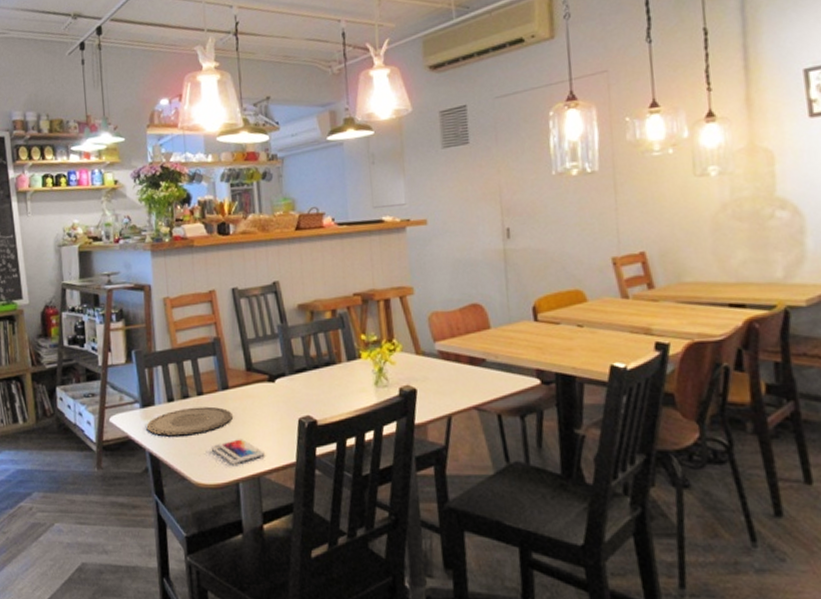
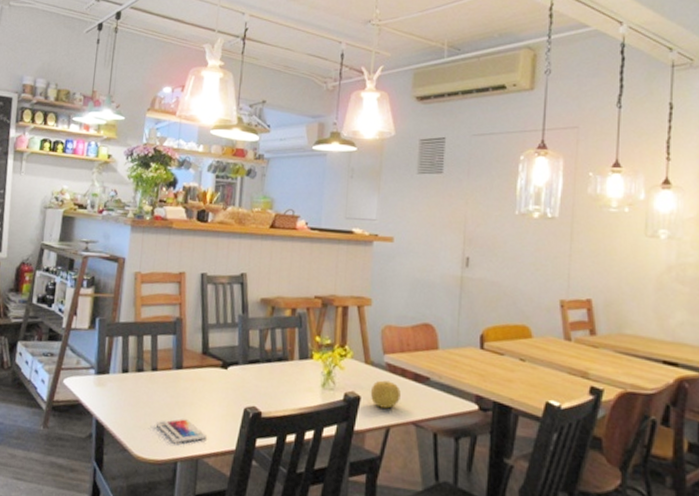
plate: present [146,406,233,437] -> none [97,381,182,409]
fruit: none [425,368,458,398] -> present [370,380,401,409]

